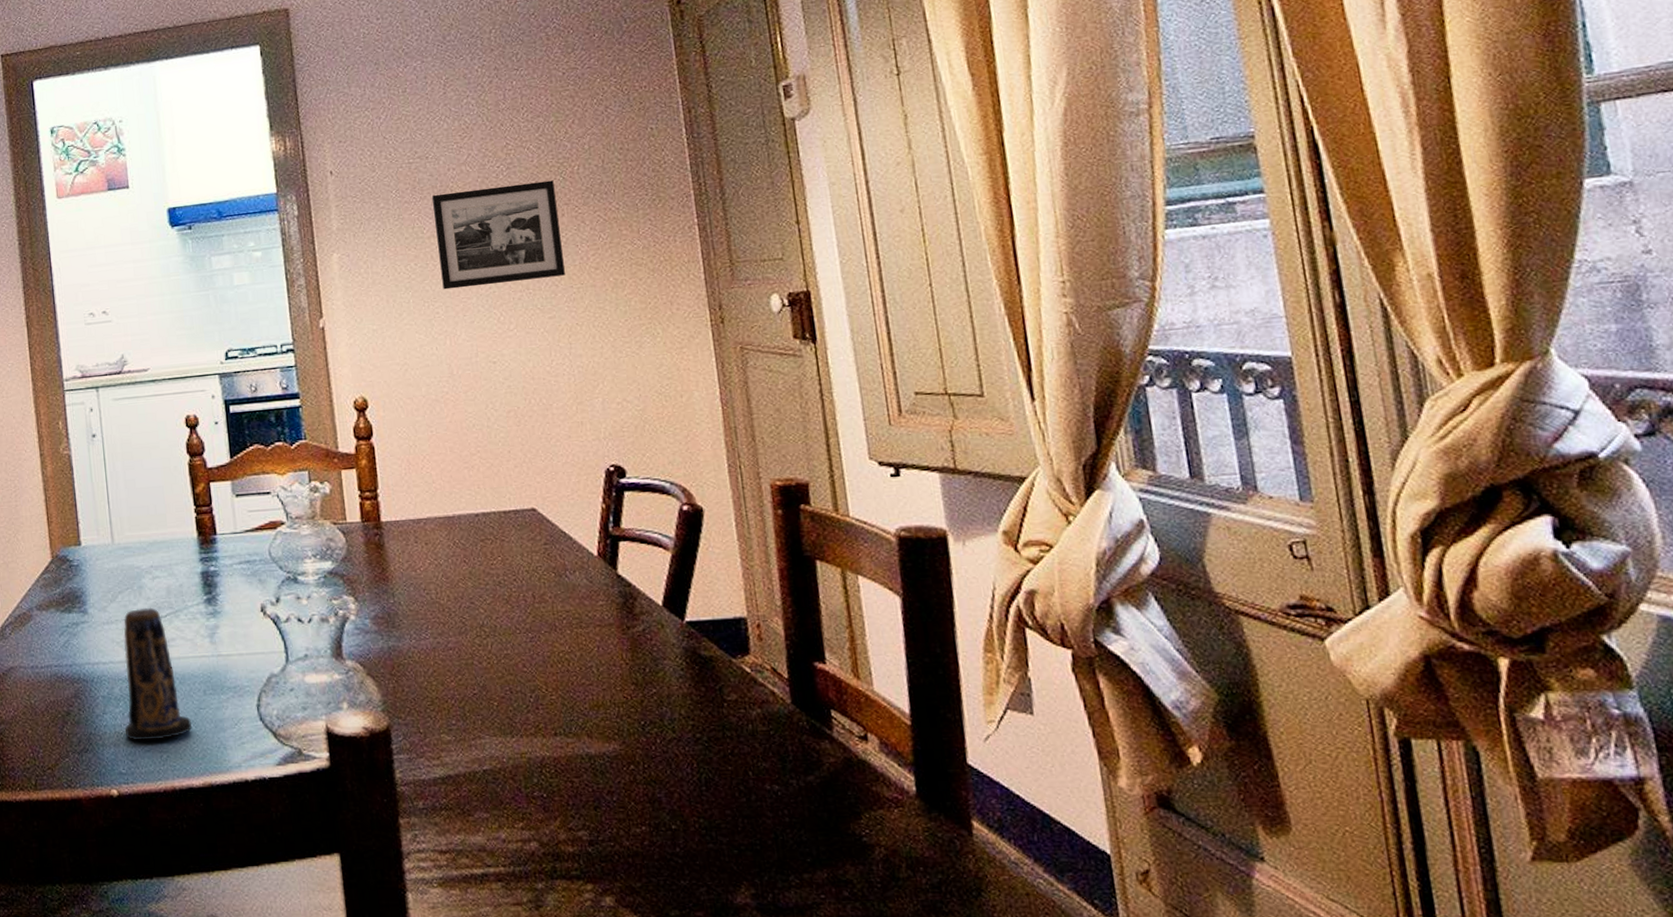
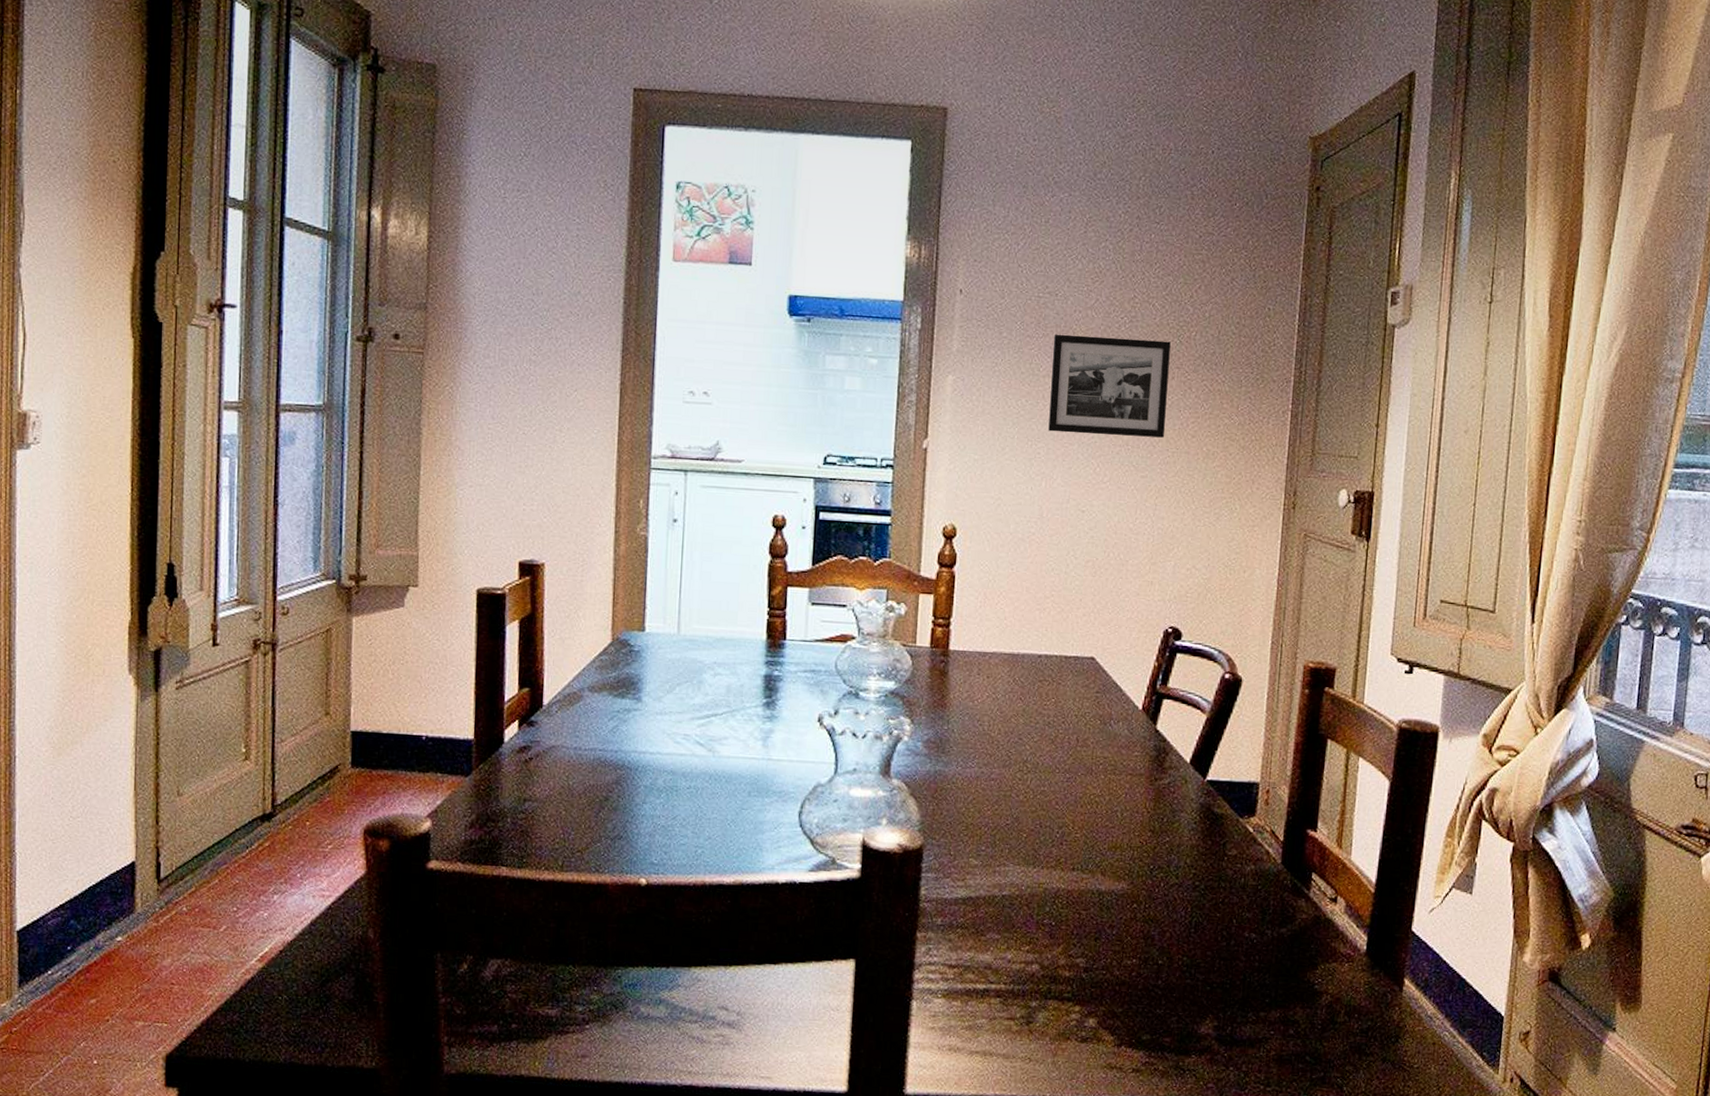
candle: present [123,607,192,741] -> none [662,703,731,835]

